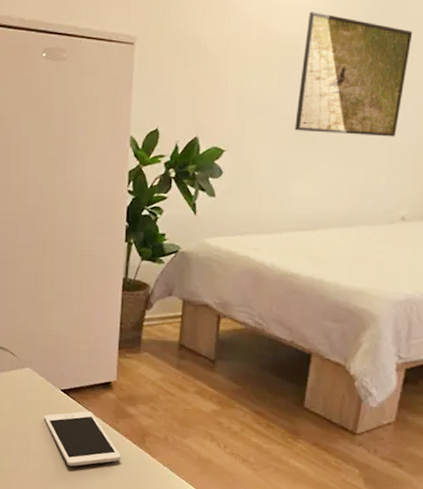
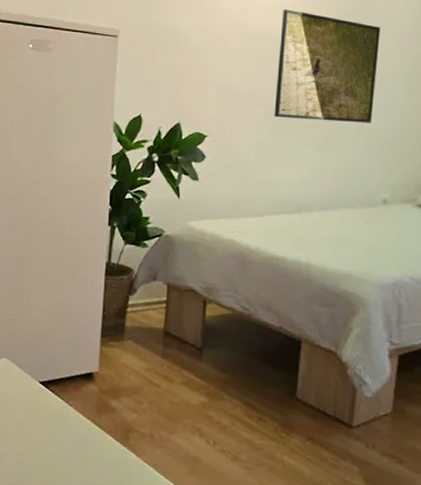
cell phone: present [43,411,121,466] -> none [20,405,103,468]

